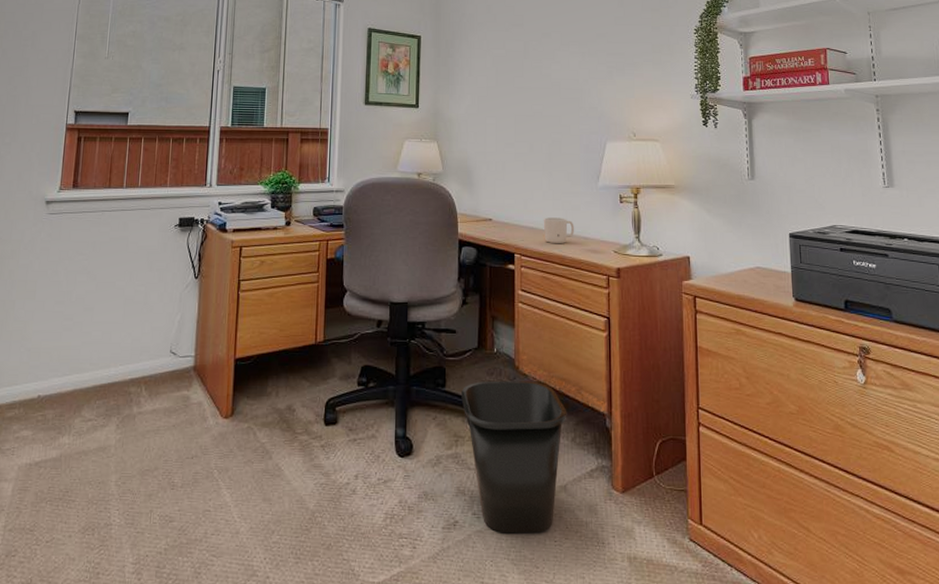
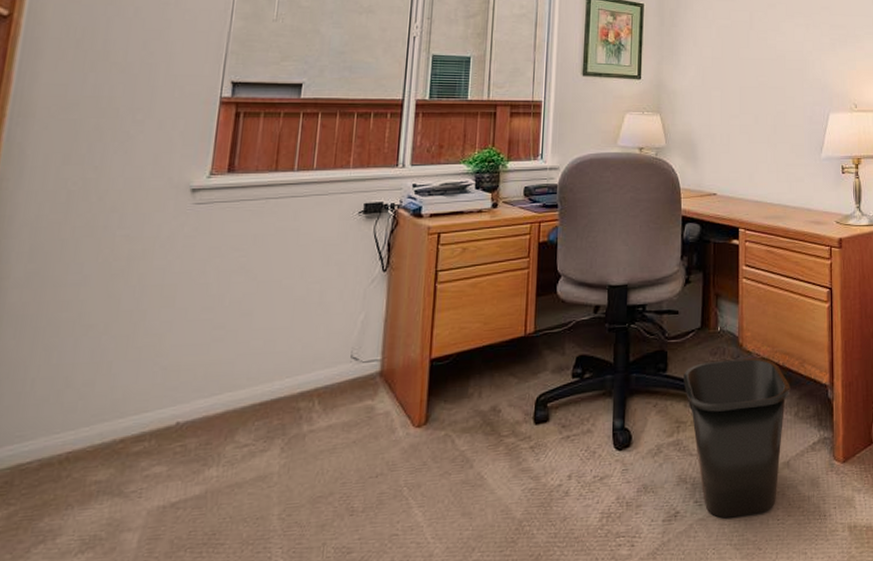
mug: present [543,217,575,243] -> none [767,190,799,216]

